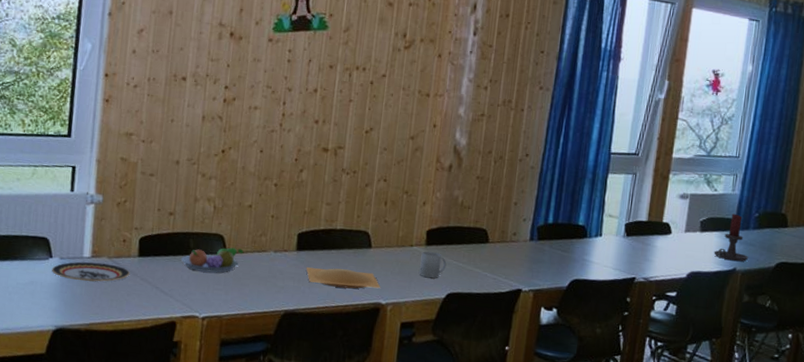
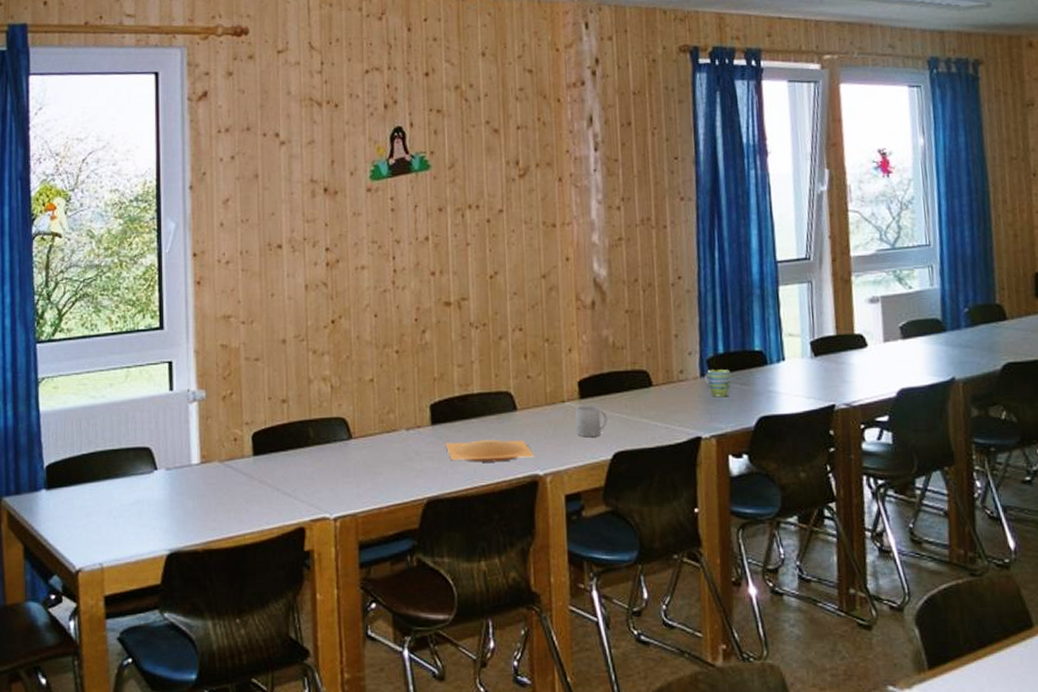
plate: present [51,261,130,282] -> none [158,469,246,492]
fruit bowl: present [181,247,244,273] -> none [301,431,371,464]
mug: none [533,235,556,260] -> present [705,369,732,397]
candle holder: present [714,213,748,262] -> none [923,312,967,369]

